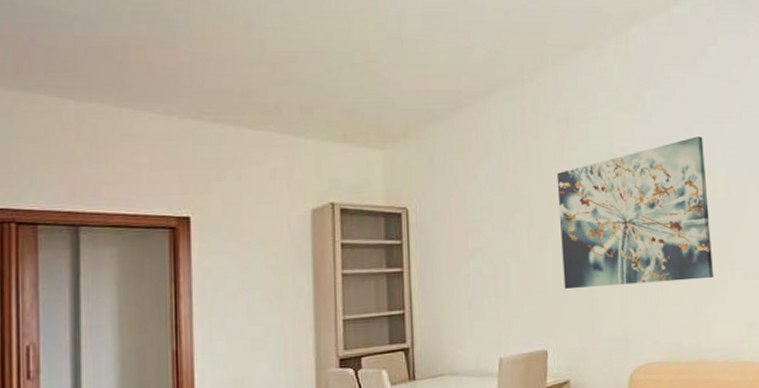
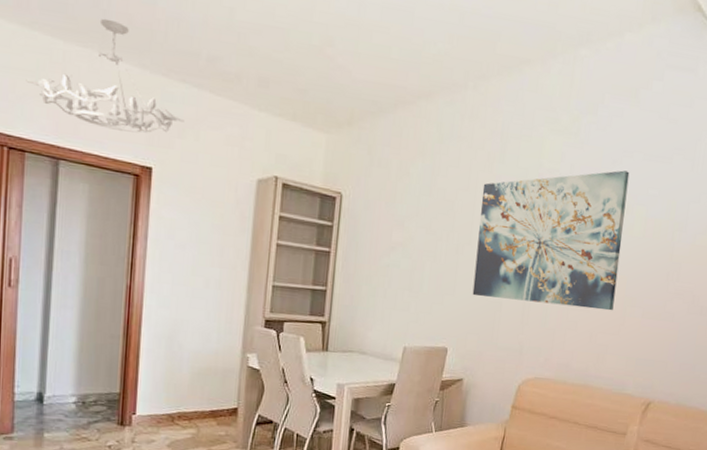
chandelier: none [33,70,222,184] -> present [26,18,185,133]

